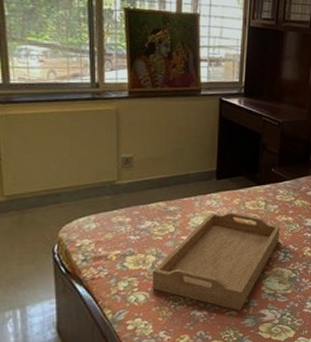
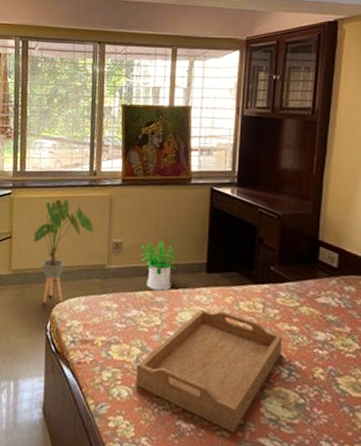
house plant: none [27,114,99,227] -> present [33,198,93,303]
potted plant: none [152,152,188,200] -> present [141,240,176,291]

